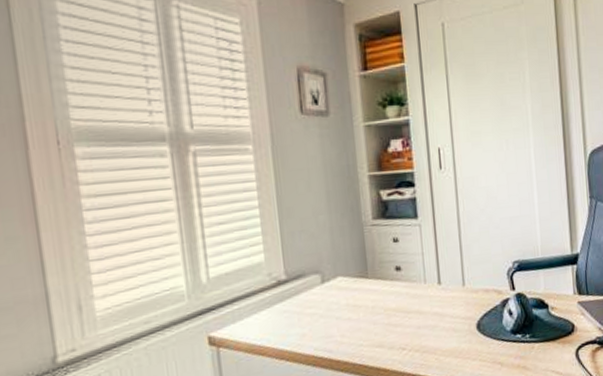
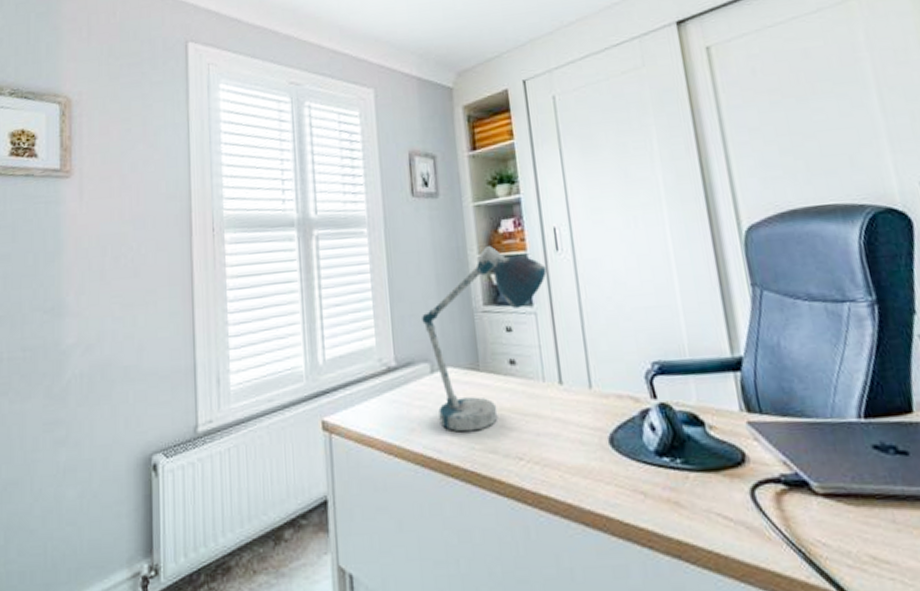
desk lamp: none [312,164,431,332] -> present [422,246,547,432]

